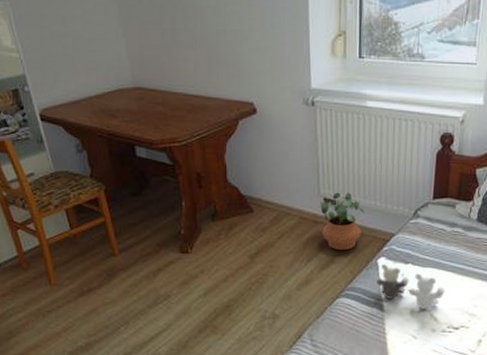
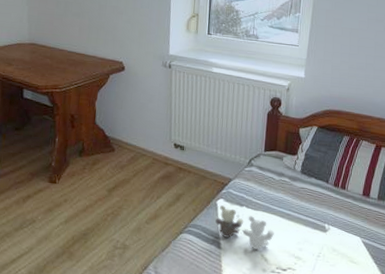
potted plant: present [320,192,366,251] -> none [171,139,208,191]

